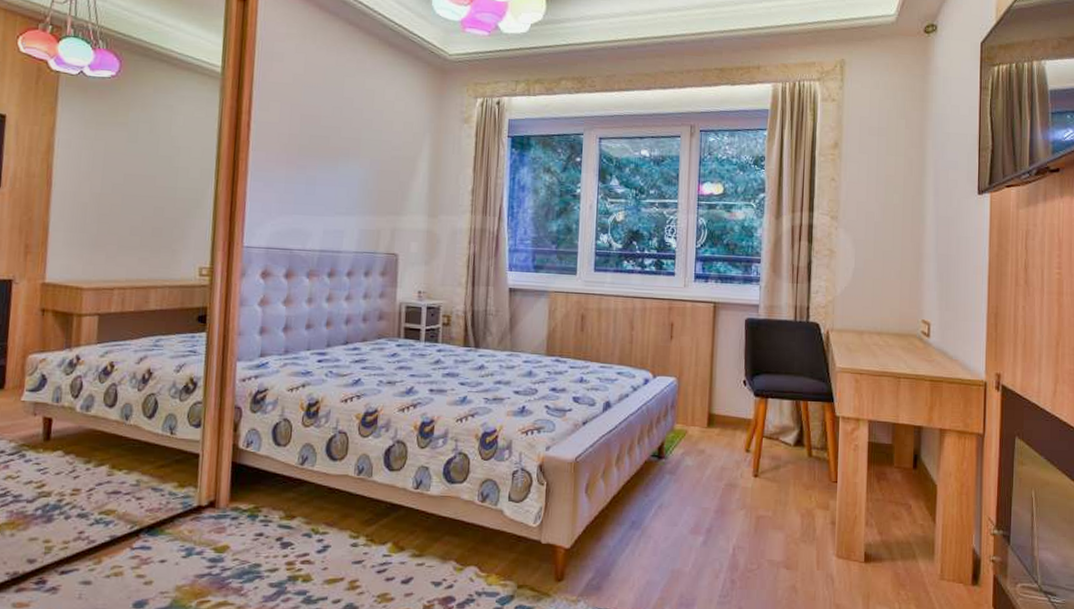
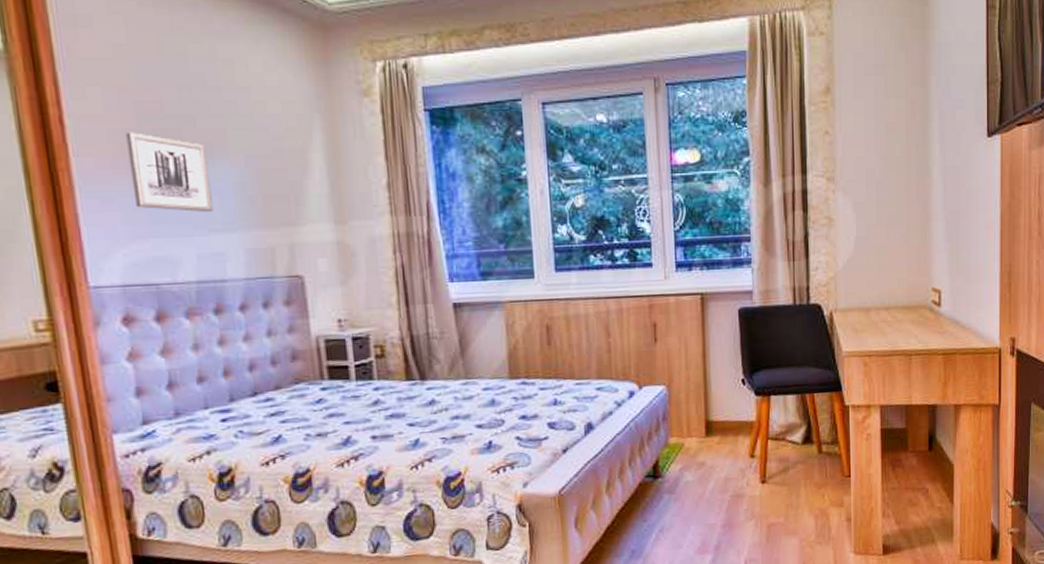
wall art: none [287,136,344,200] -> present [126,132,213,213]

